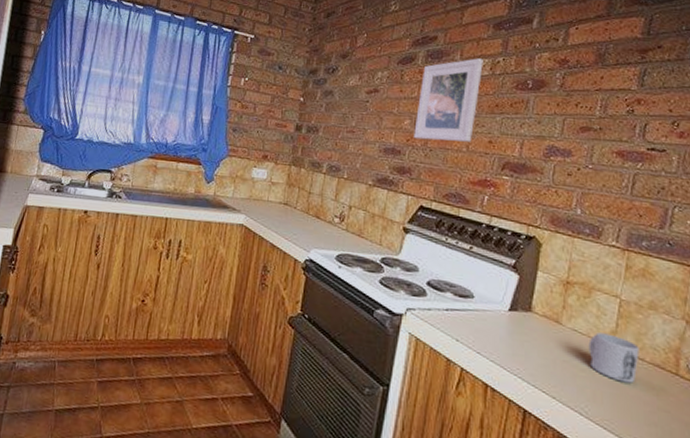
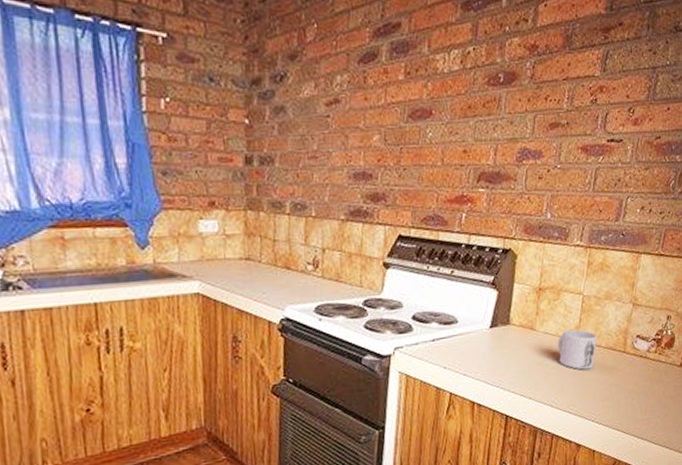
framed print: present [414,58,483,142] -> none [384,49,453,158]

